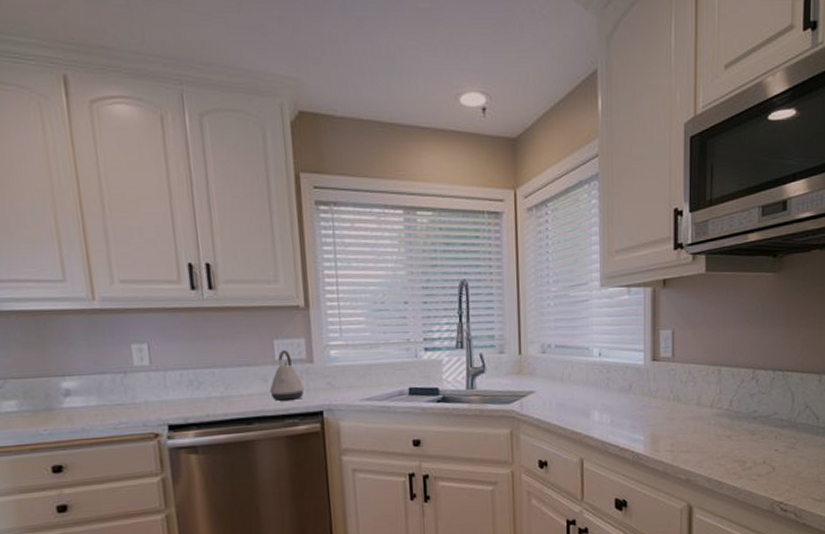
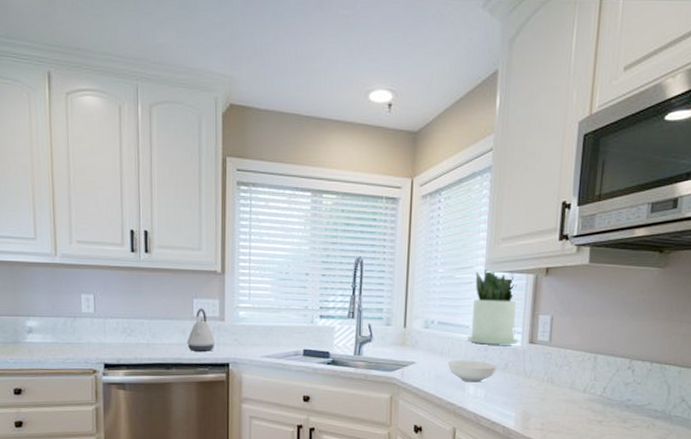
bowl: none [570,384,621,408] -> present [448,360,497,383]
planter: none [586,286,642,366] -> present [466,270,520,345]

